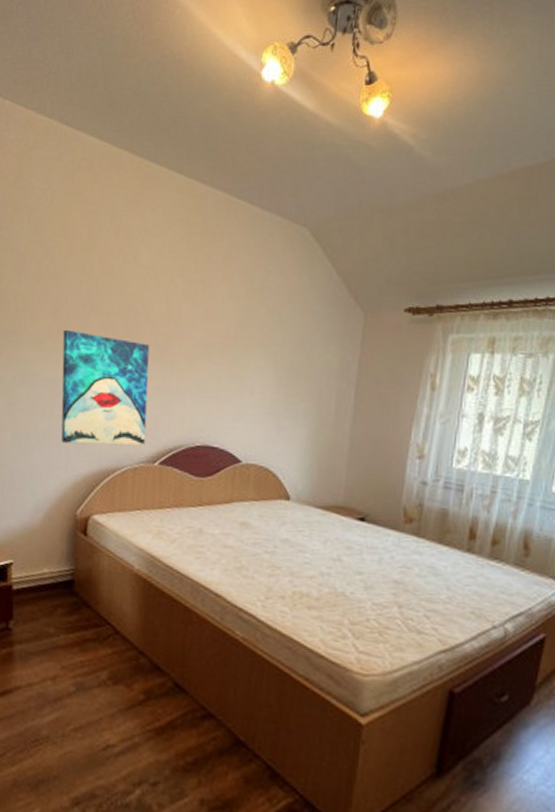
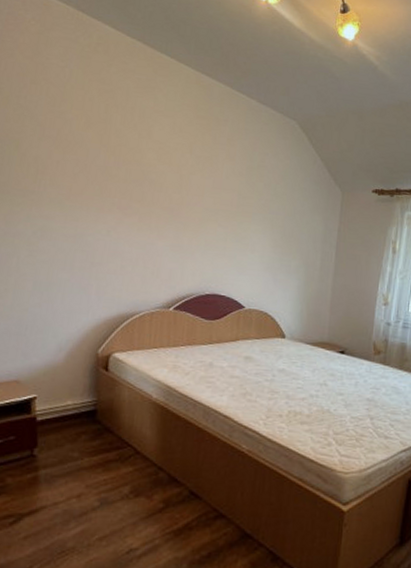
wall art: present [61,329,150,446] -> none [82,191,164,294]

